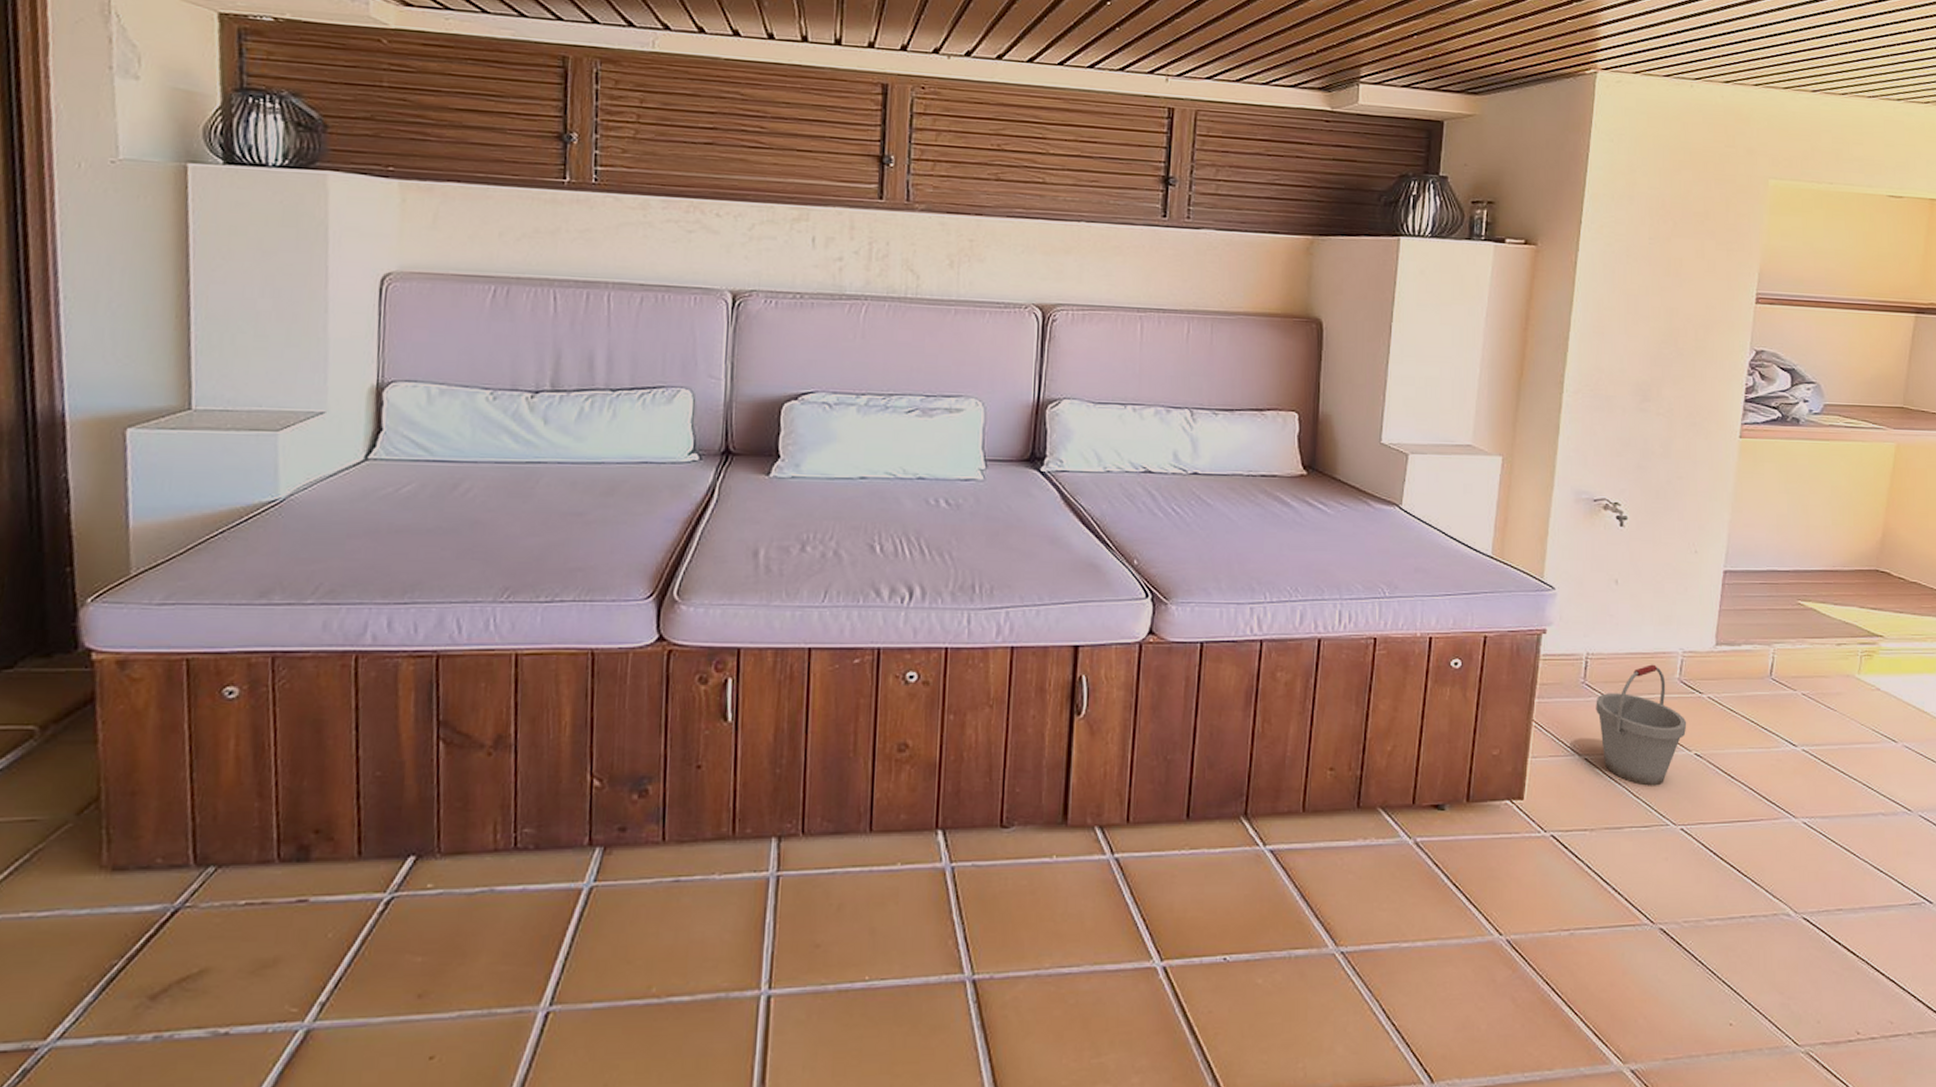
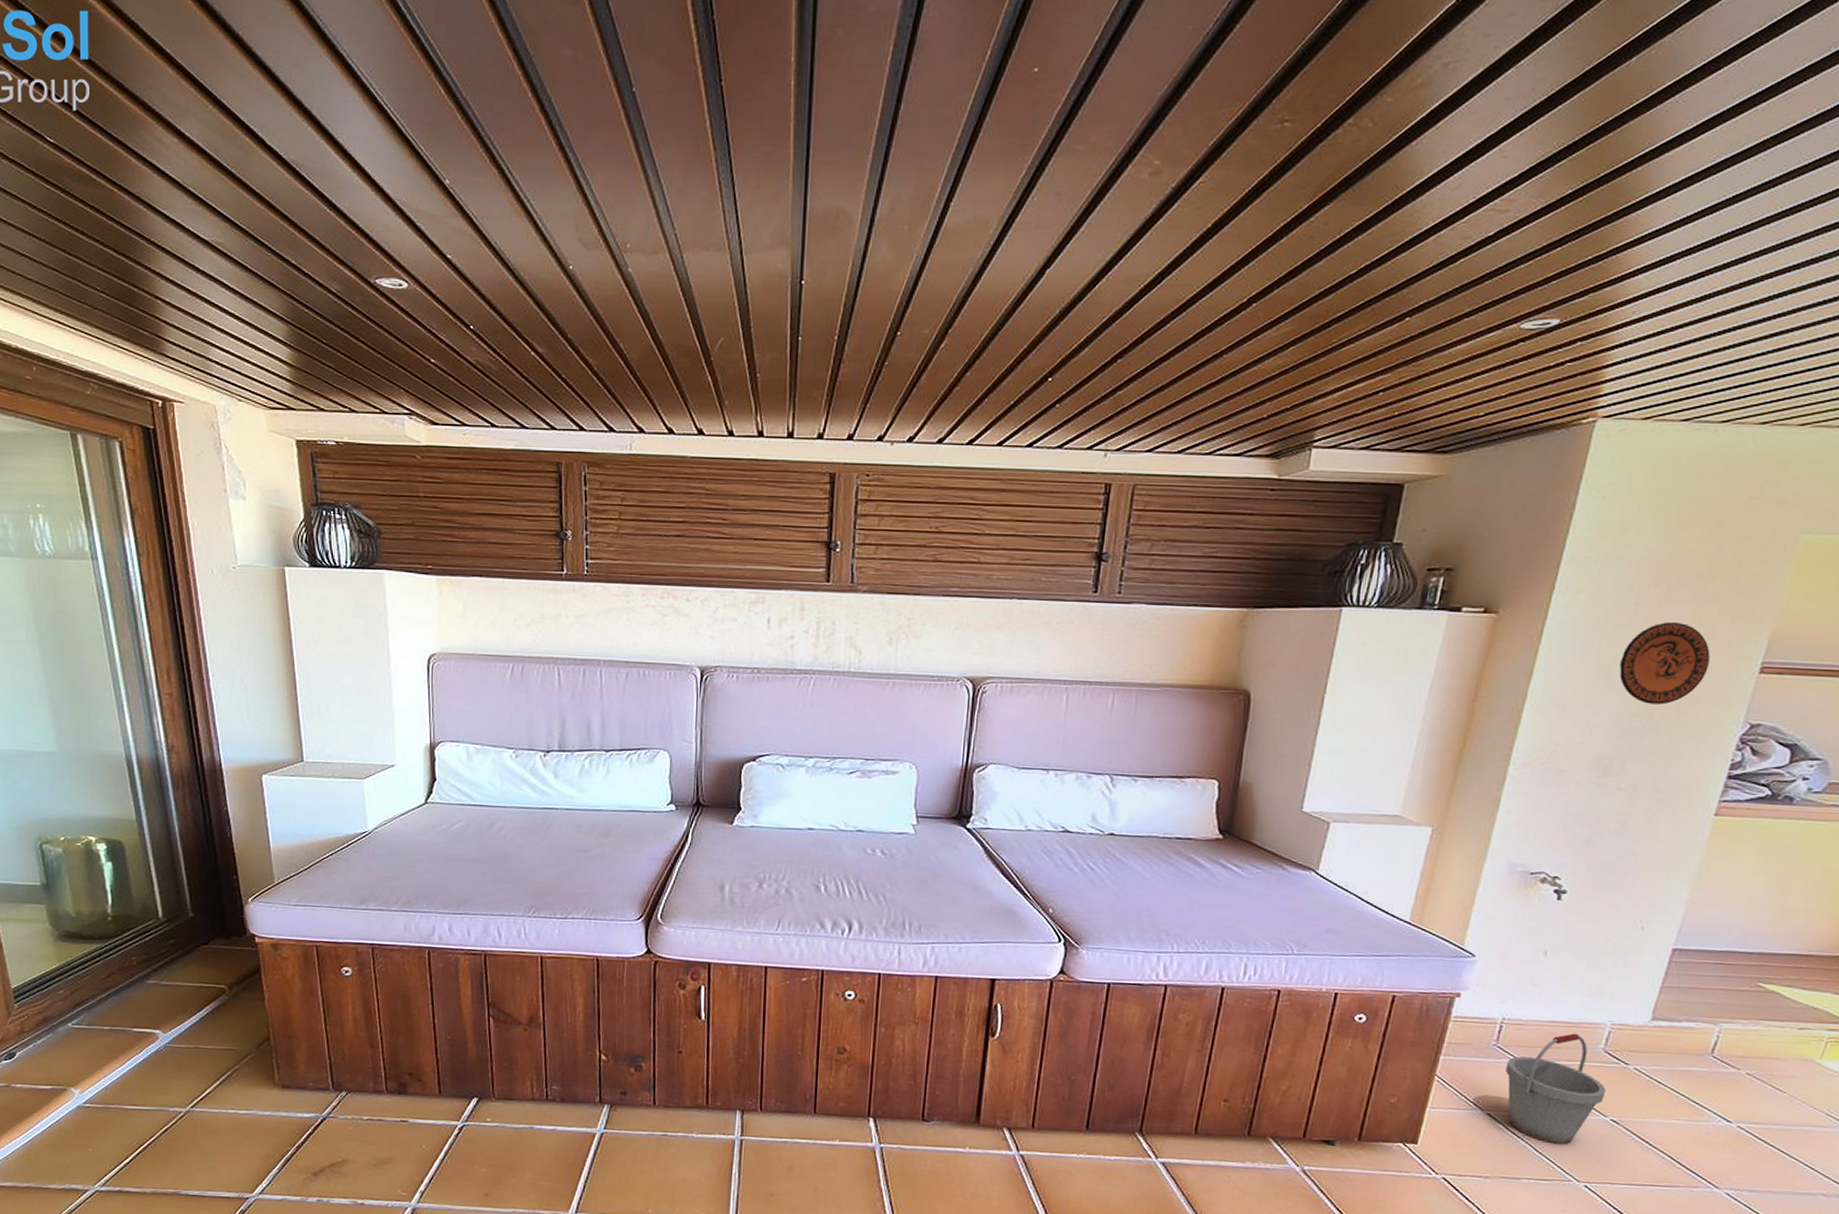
decorative plate: none [1644,256,1715,333] -> present [1619,622,1710,705]

